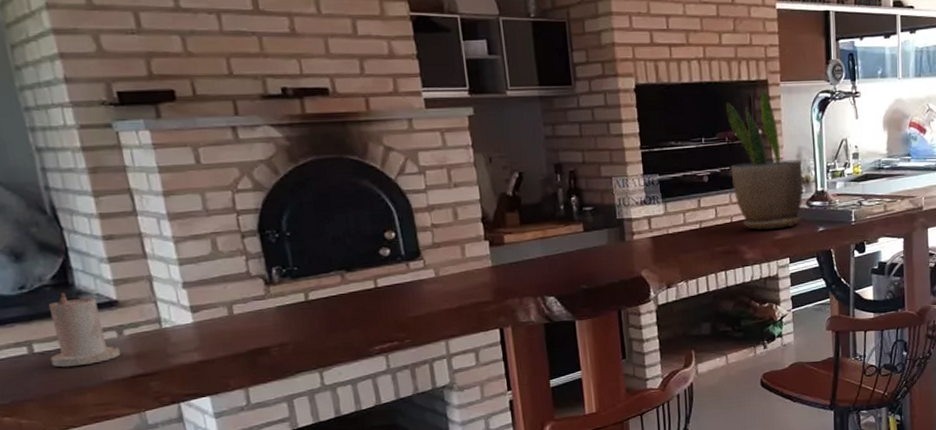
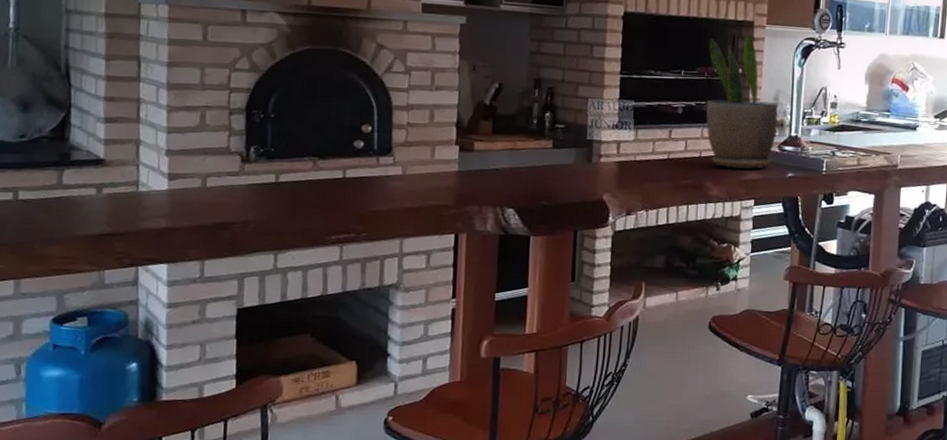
candle: present [48,292,121,368] -> none [30,145,96,218]

